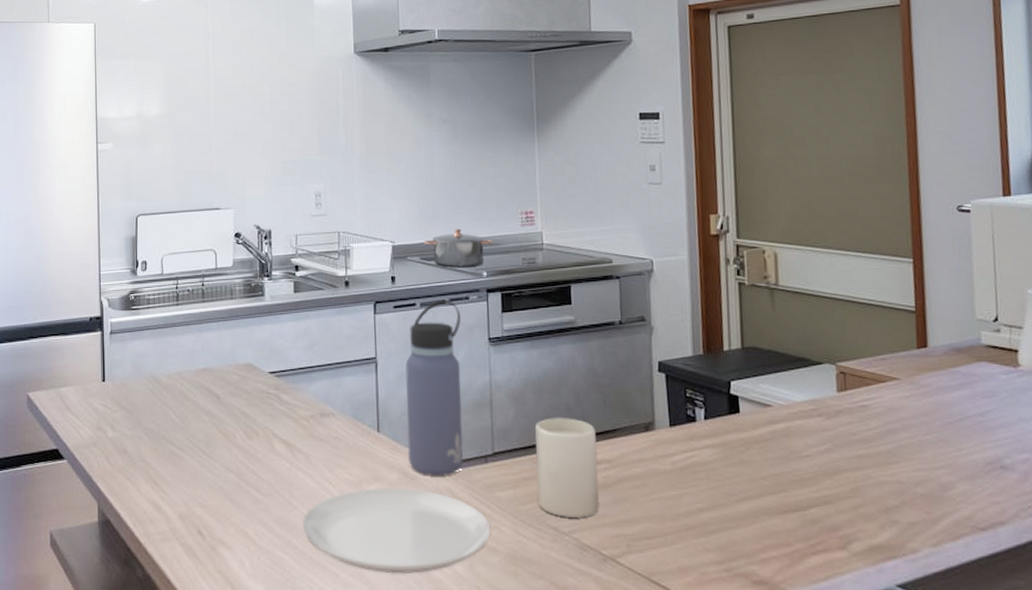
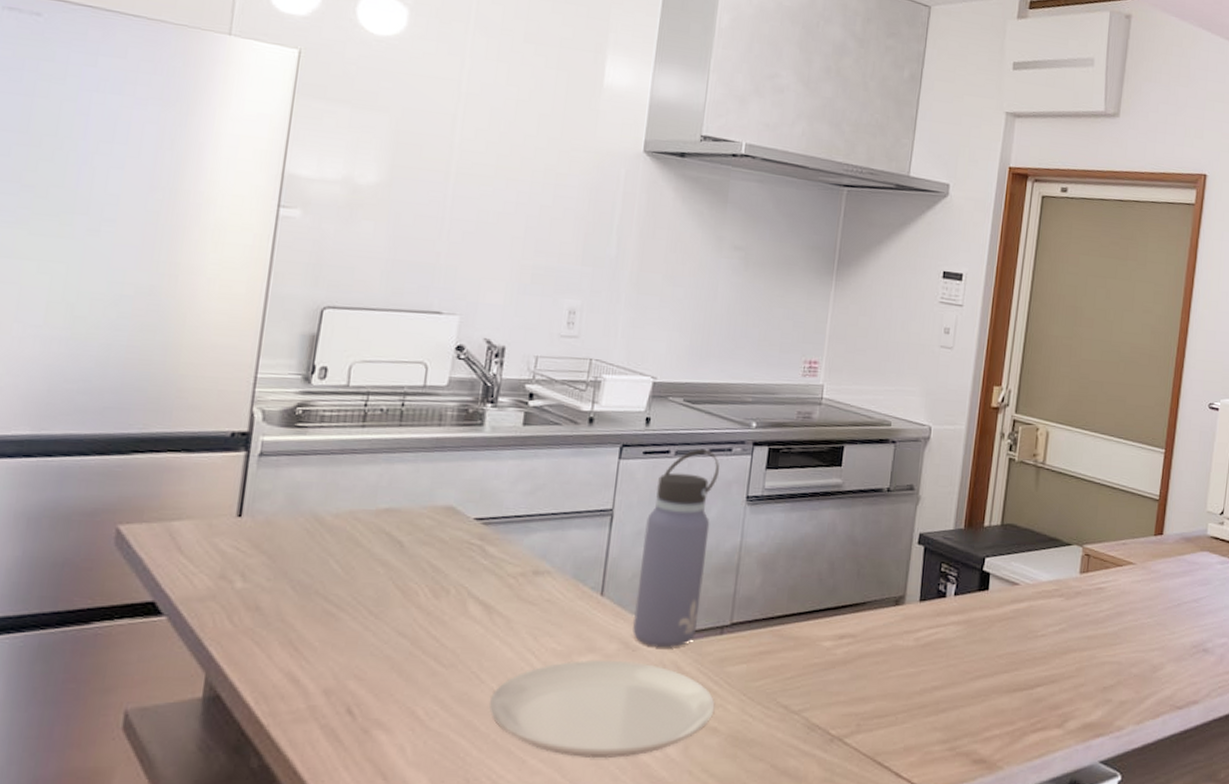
cooking pot: present [423,228,494,268] -> none [689,370,770,416]
mug: present [534,416,600,518] -> none [771,586,845,695]

